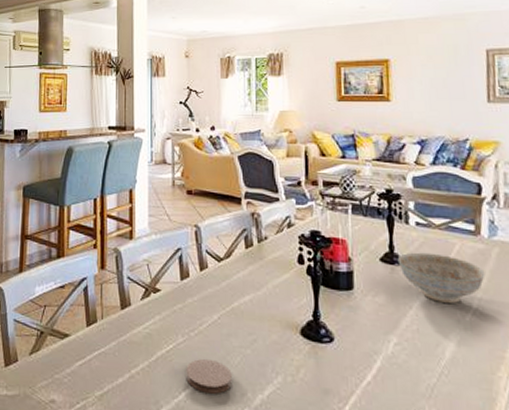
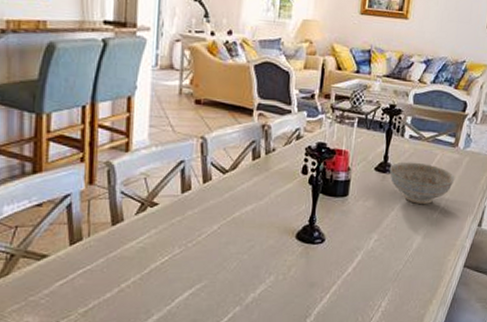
coaster: present [186,358,232,394] -> none [180,266,227,298]

